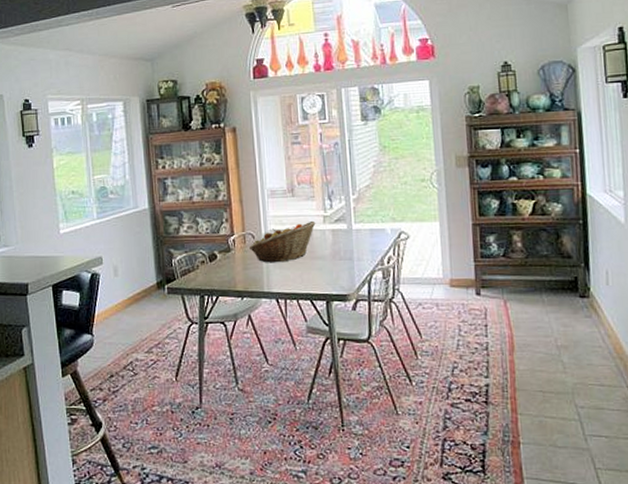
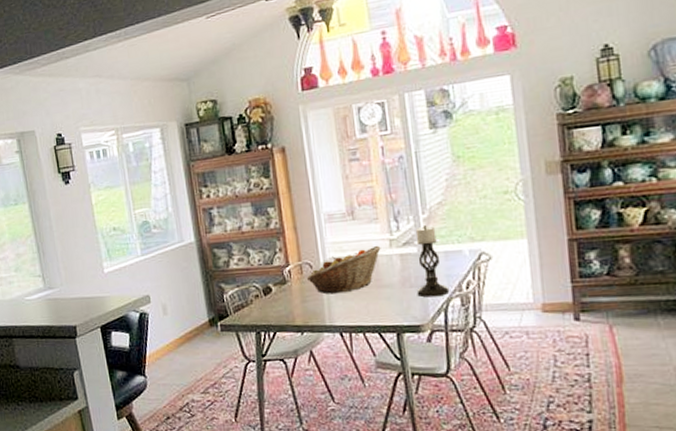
candle holder: none [344,204,374,270] -> present [413,224,450,298]

